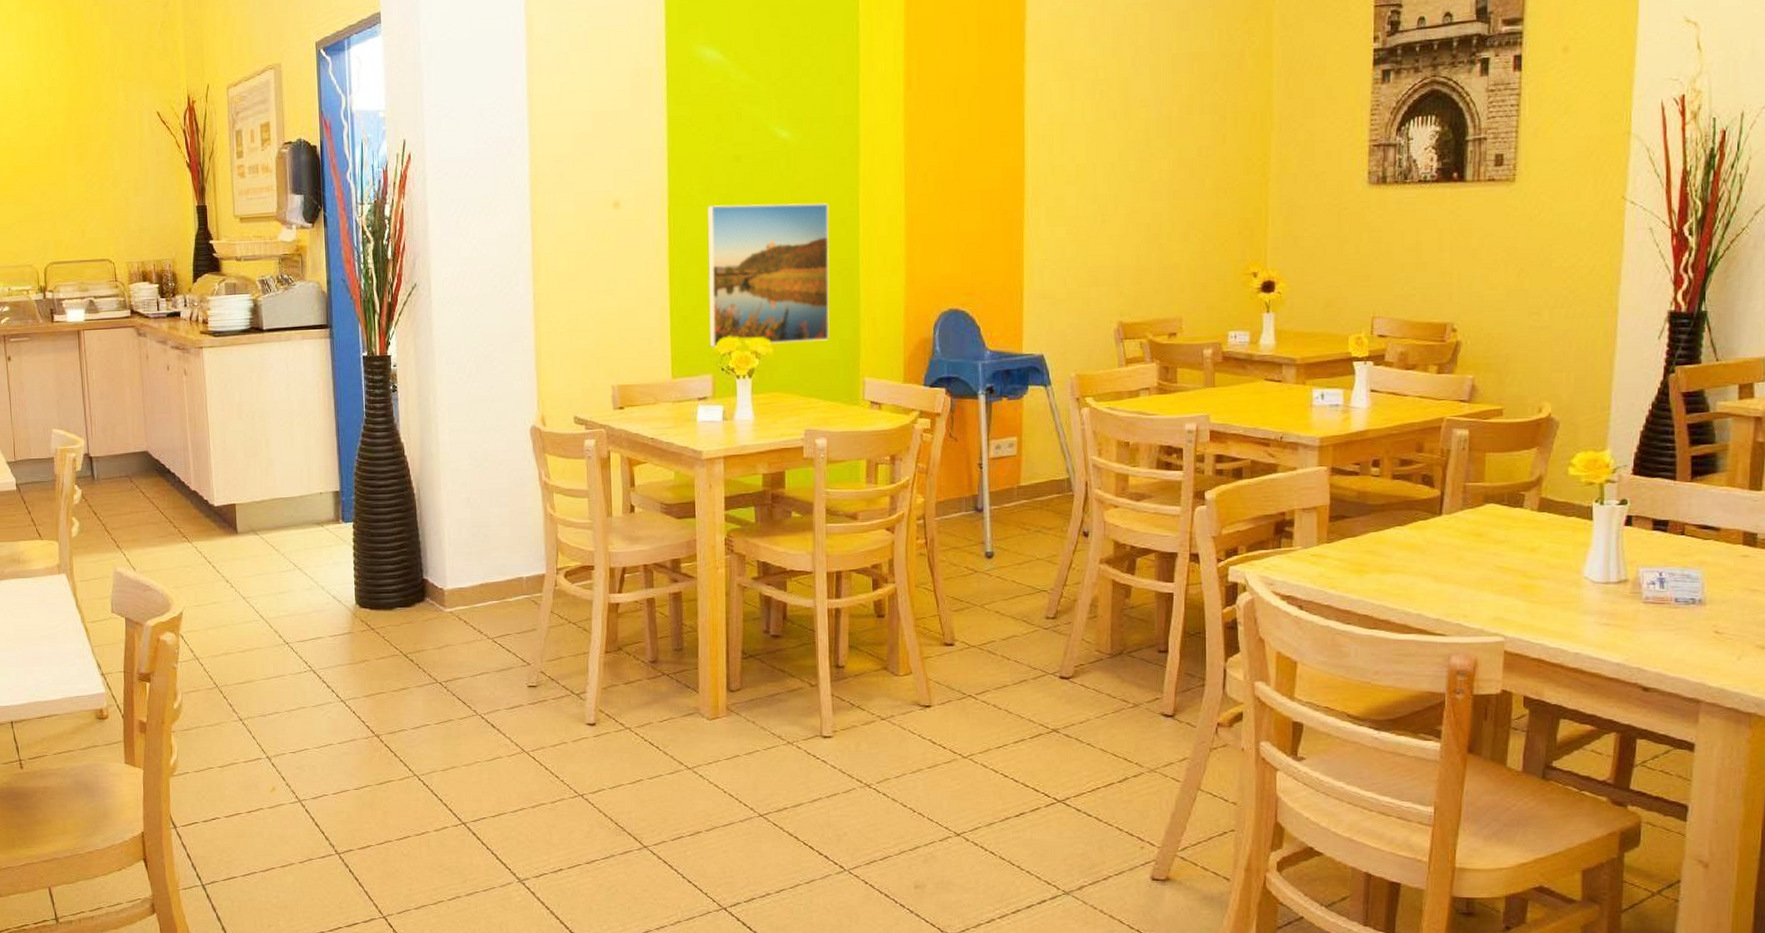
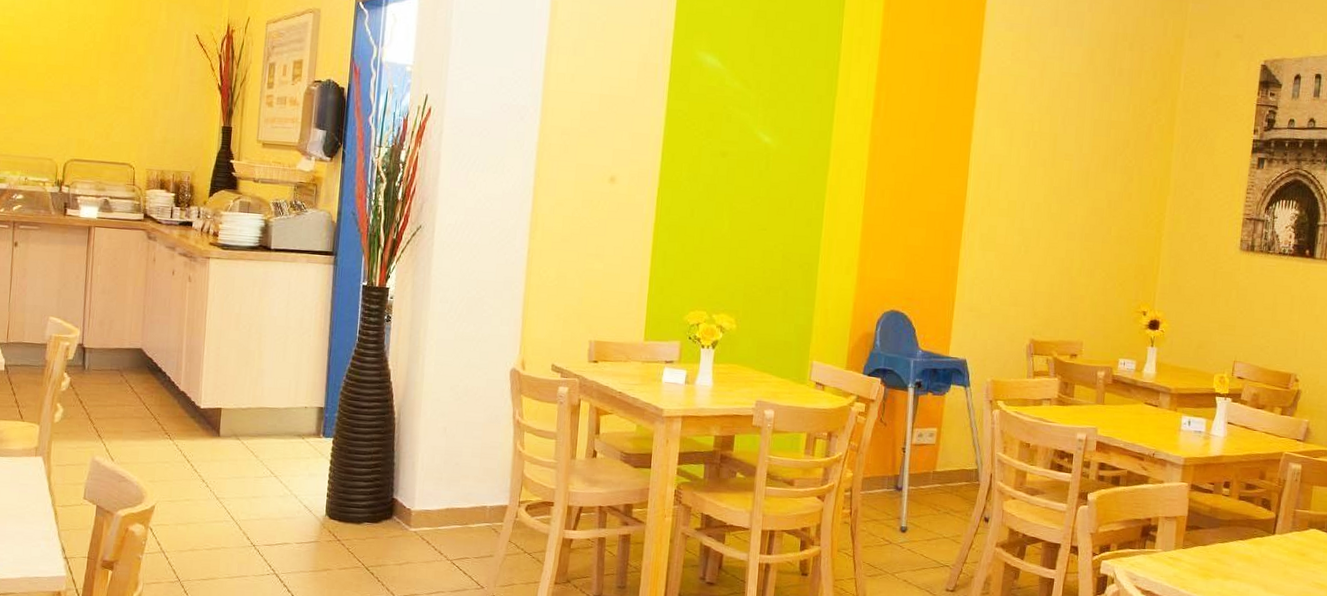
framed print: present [707,202,830,348] -> none [680,191,798,324]

